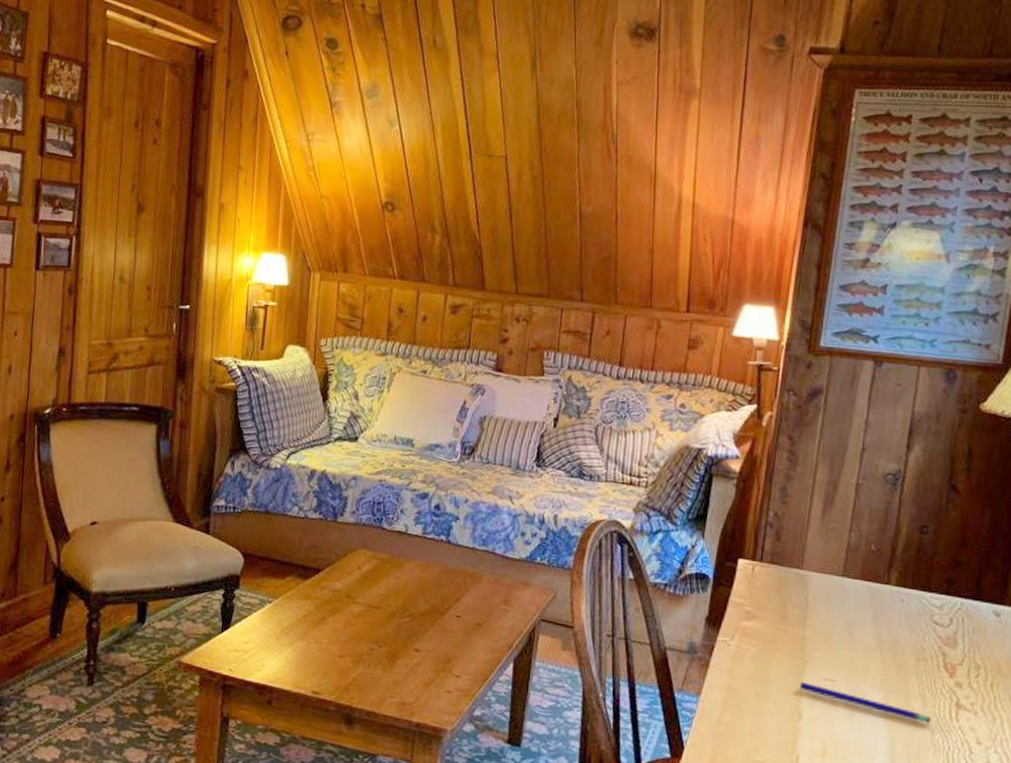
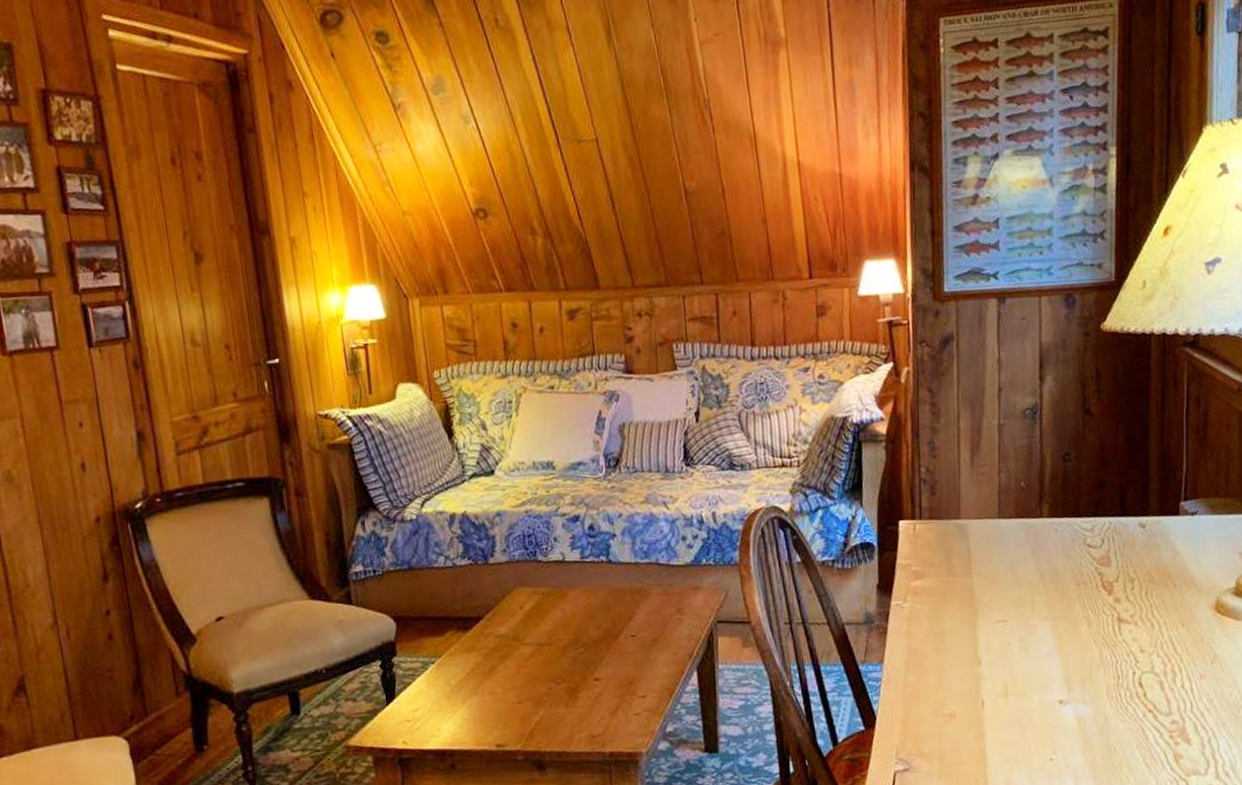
pen: present [799,681,932,724] -> none [974,628,1098,643]

